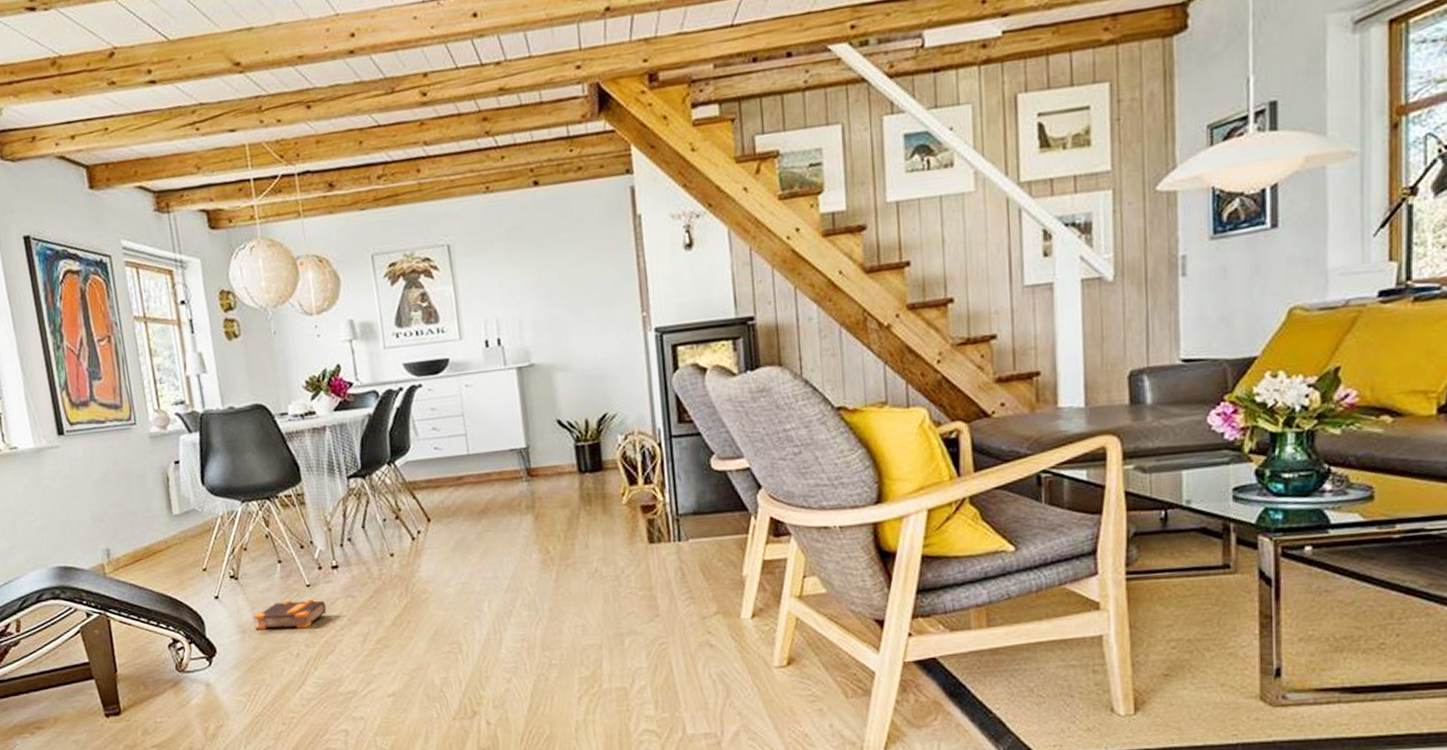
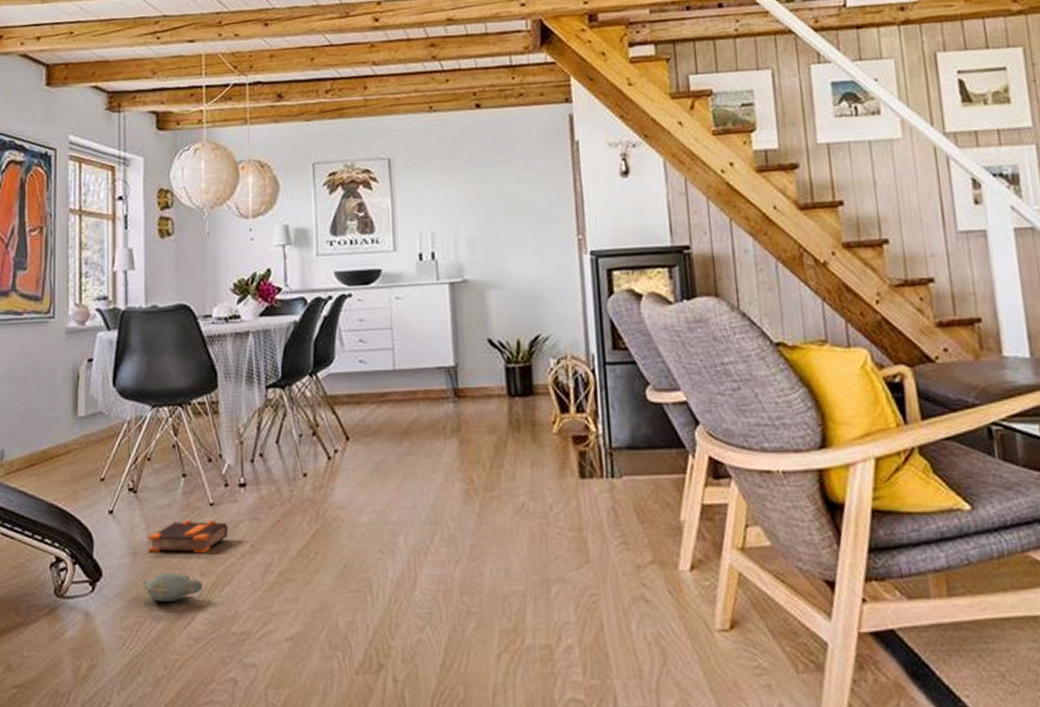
plush toy: none [253,646,309,672] -> present [141,572,203,603]

